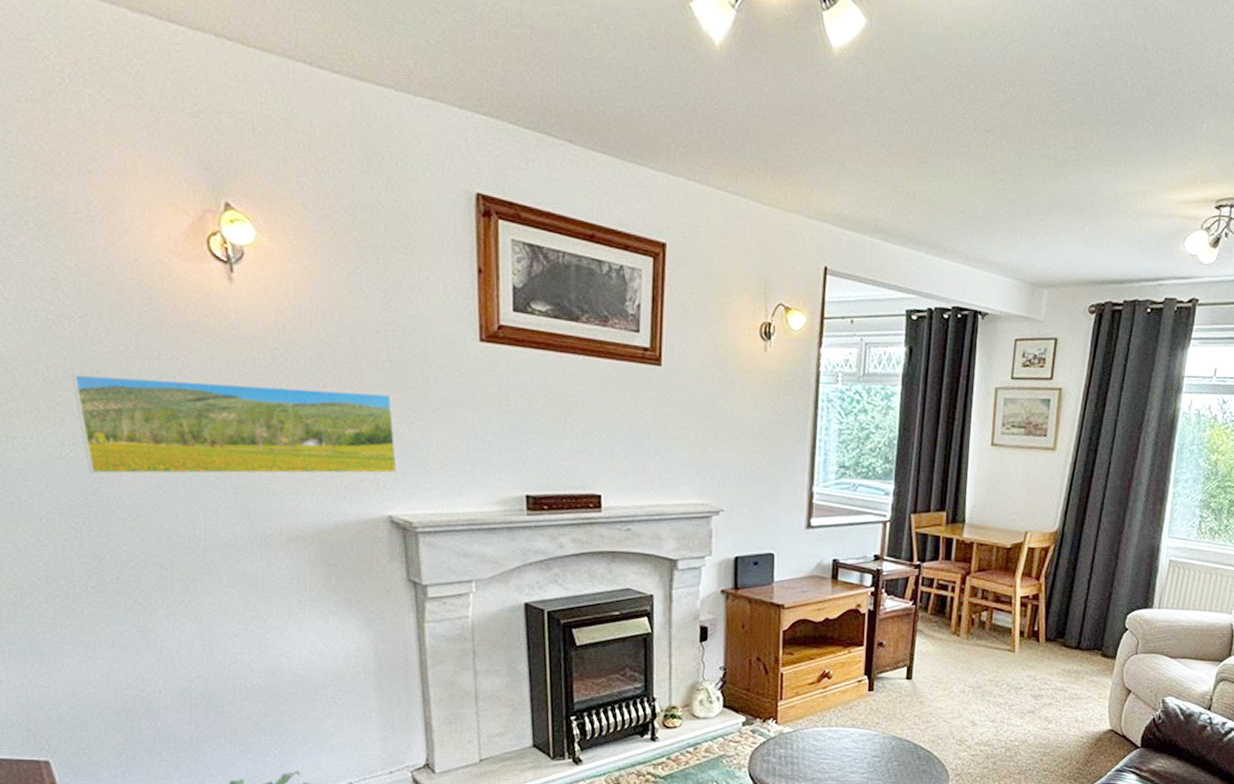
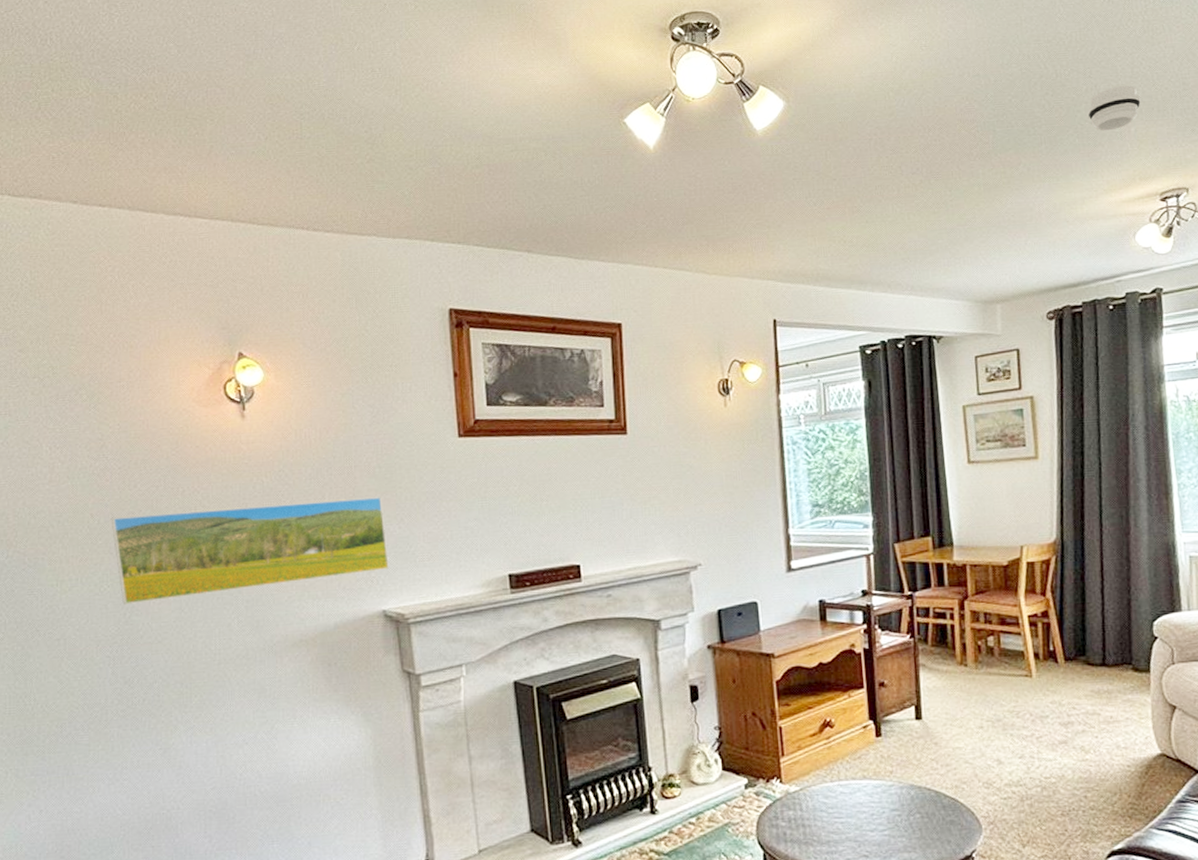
smoke detector: none [1166,75,1220,123] -> present [1087,85,1142,131]

